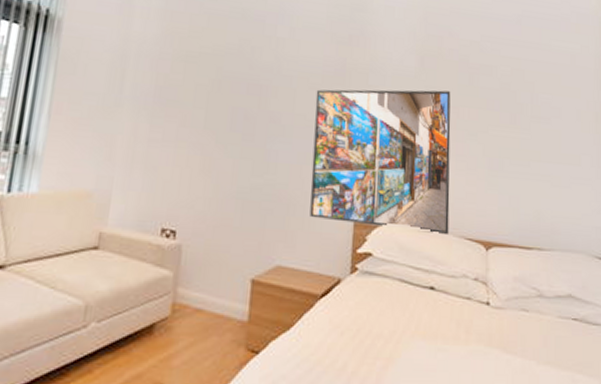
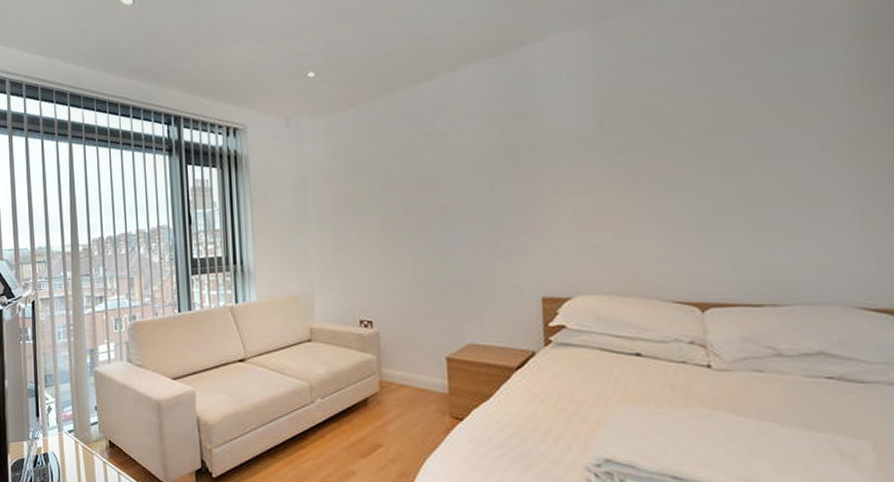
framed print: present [310,89,451,236] -> none [485,149,653,301]

